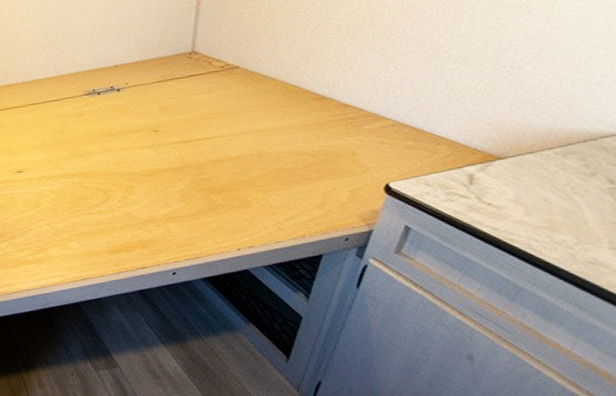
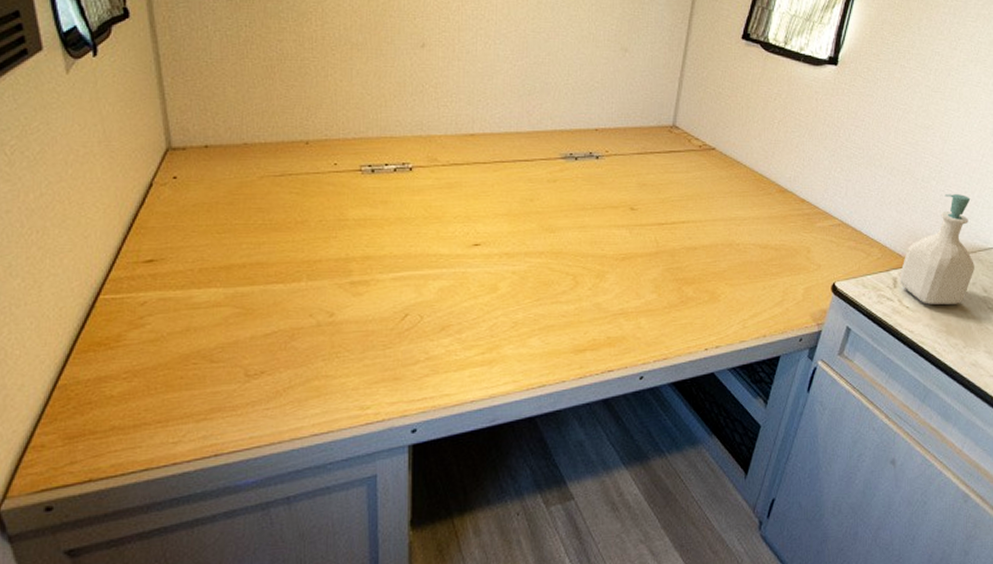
soap bottle: none [477,76,594,200] -> present [899,194,974,305]

